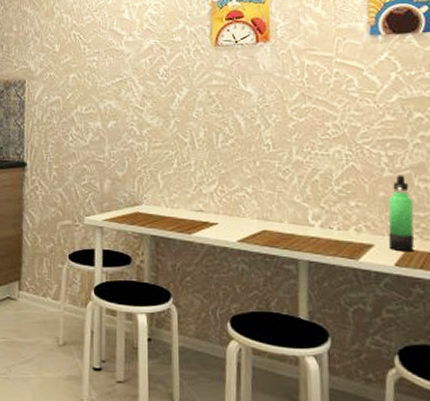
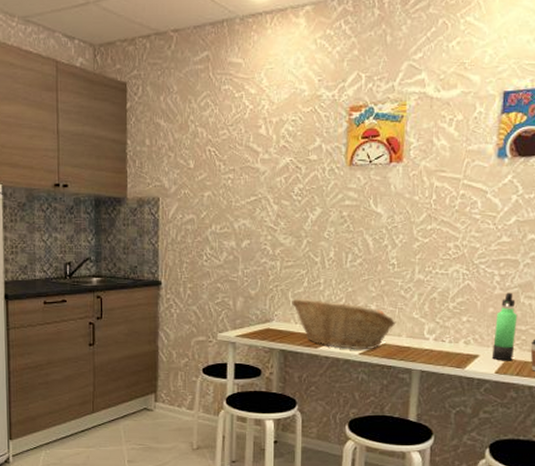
fruit basket: none [161,180,276,237] -> present [292,298,396,350]

